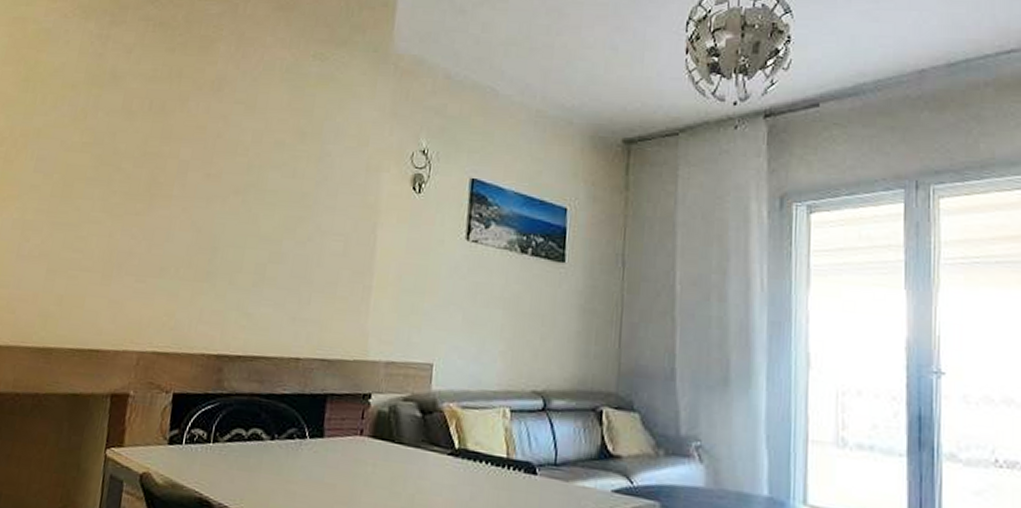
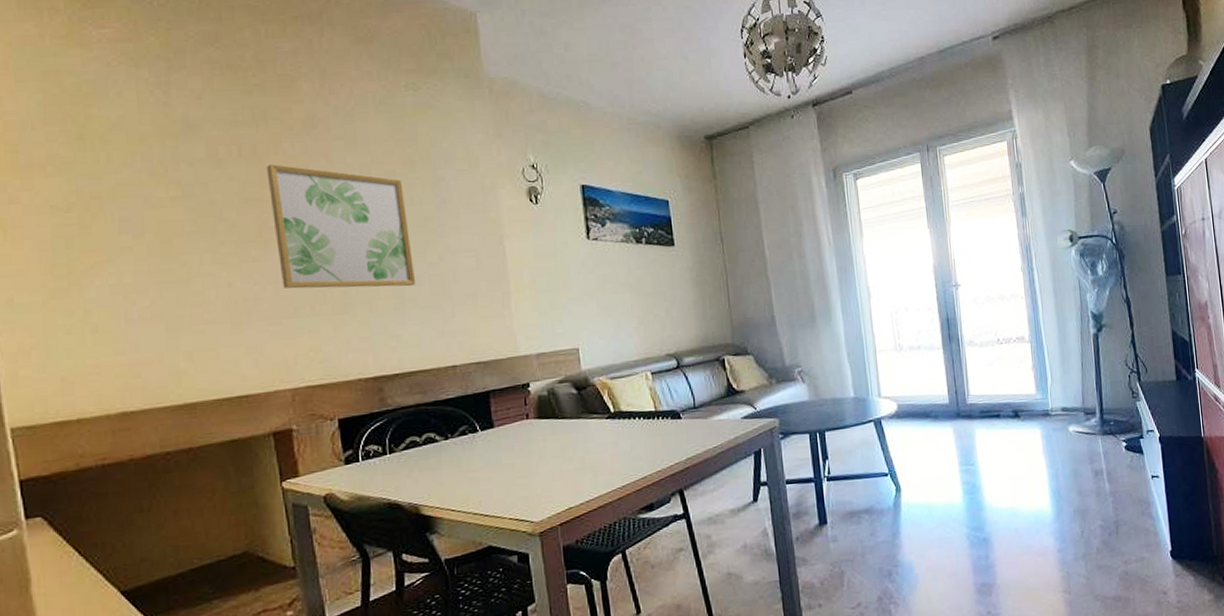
wall art: none [155,121,289,264] -> present [266,164,416,289]

